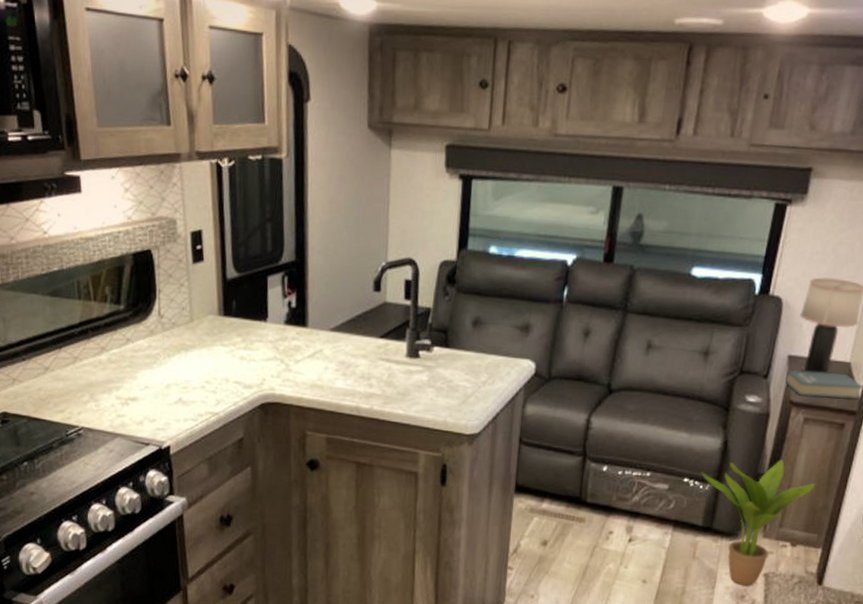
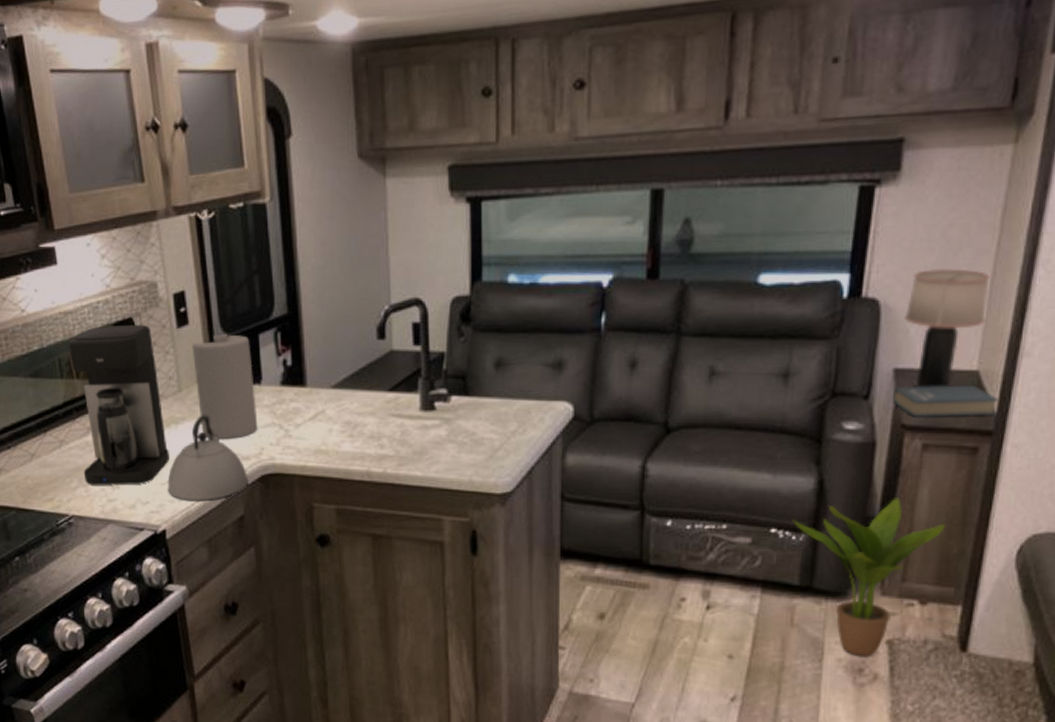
coffee maker: none [88,254,178,403] -> present [68,324,169,485]
kettle: none [174,345,250,422] -> present [167,415,249,500]
paper towel holder: none [205,272,262,369] -> present [191,333,258,440]

